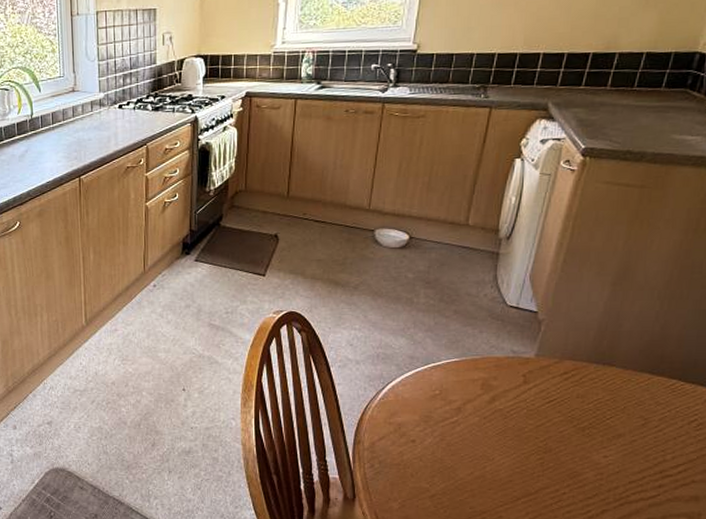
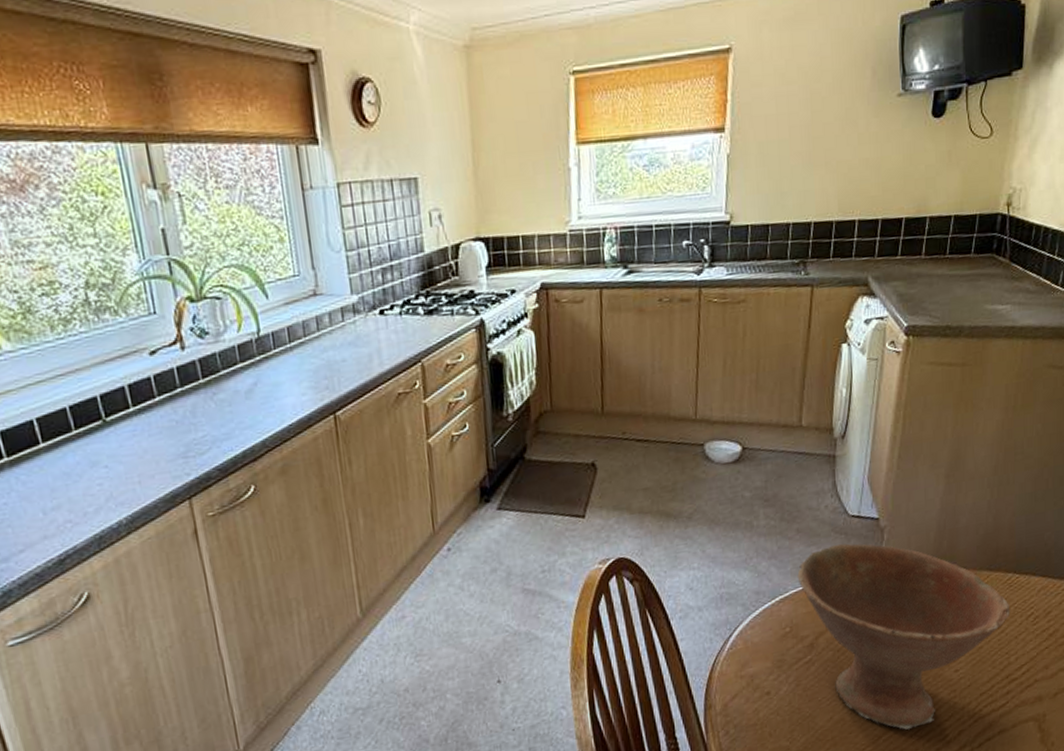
bowl: none [451,329,671,498] -> present [797,543,1011,730]

